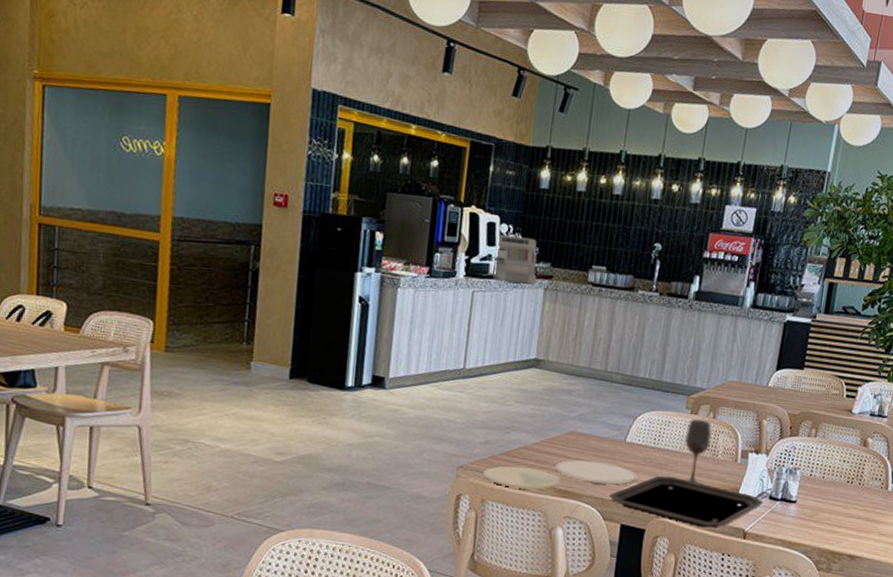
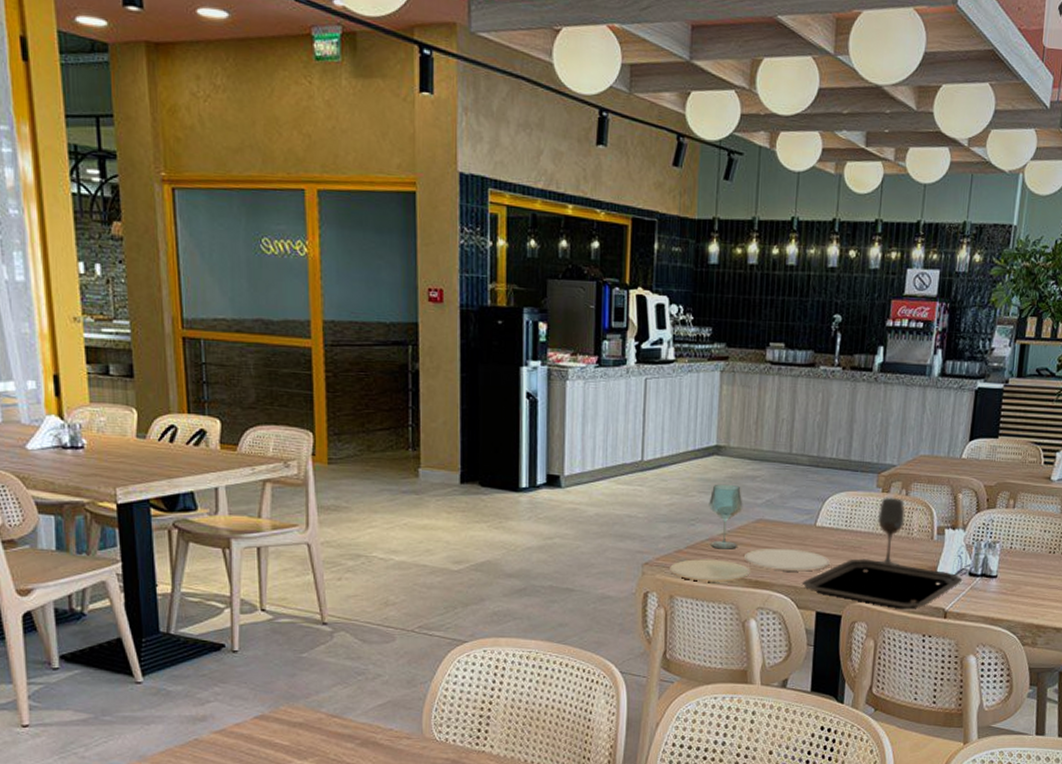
cash register: present [487,234,537,286] -> none [658,316,712,368]
wine glass: none [524,395,558,459] -> present [708,484,743,549]

